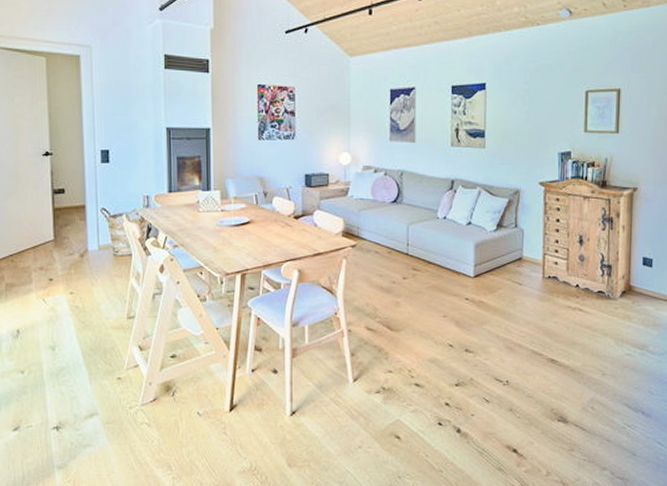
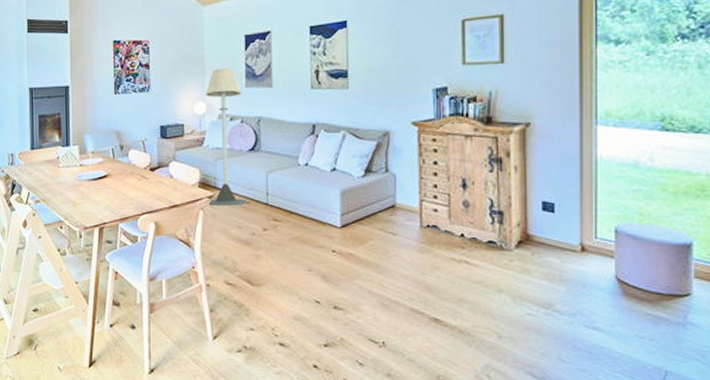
floor lamp: none [350,121,388,254] -> present [206,68,247,205]

